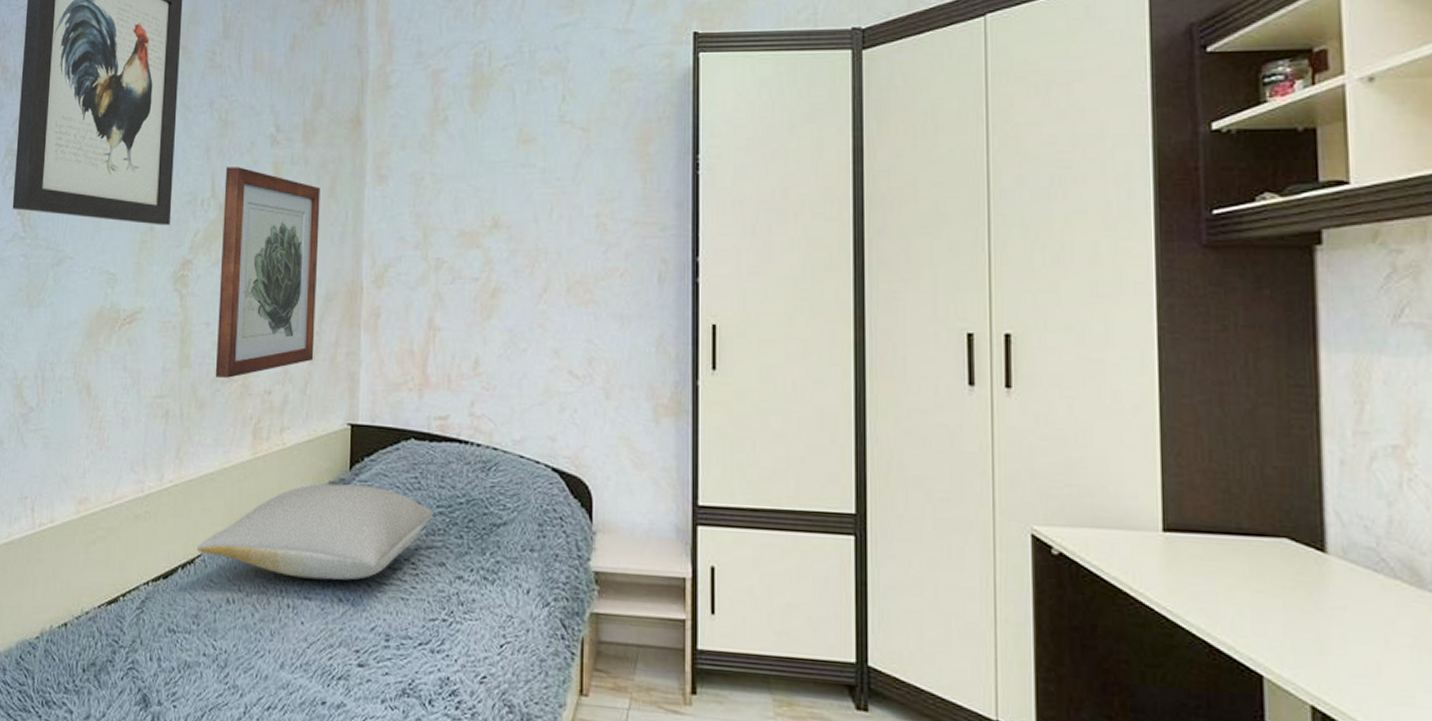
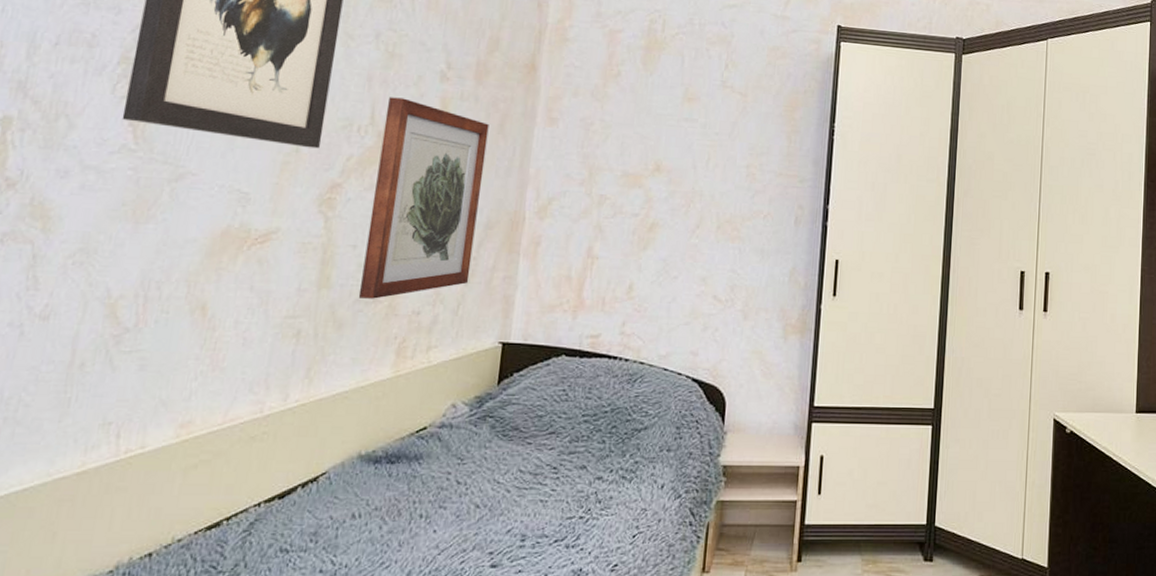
pillow: present [196,483,433,581] -> none [321,398,578,489]

